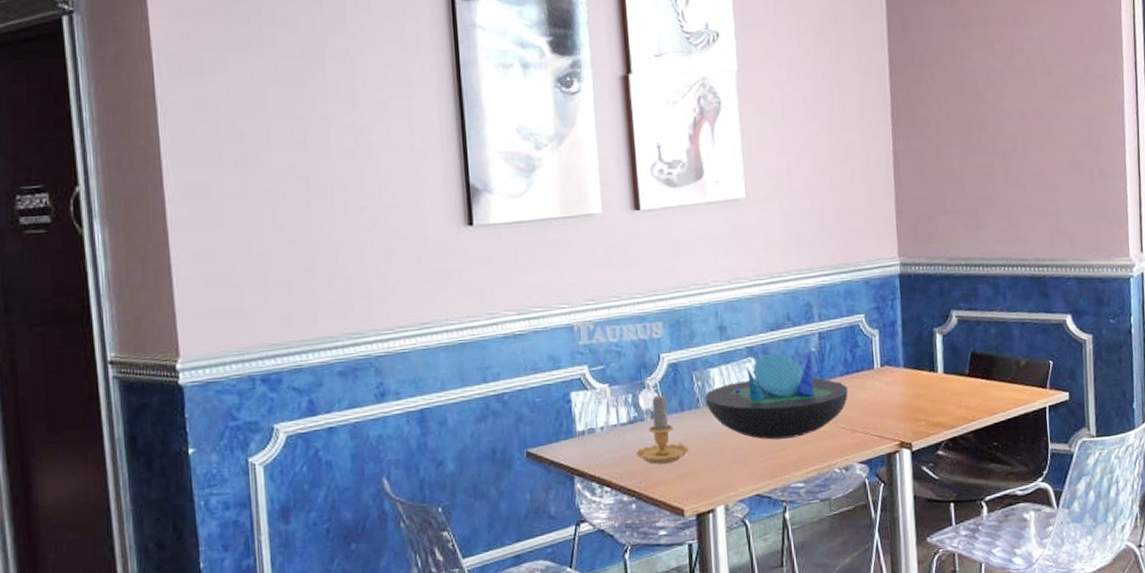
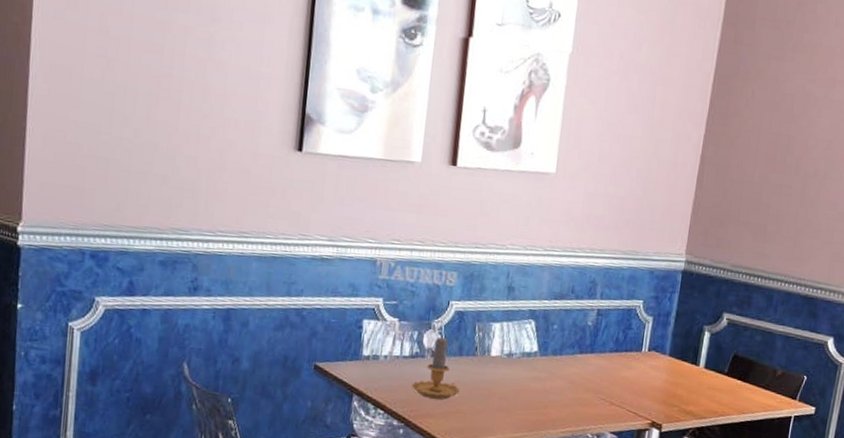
decorative bowl: present [704,352,849,440] -> none [482,319,615,400]

